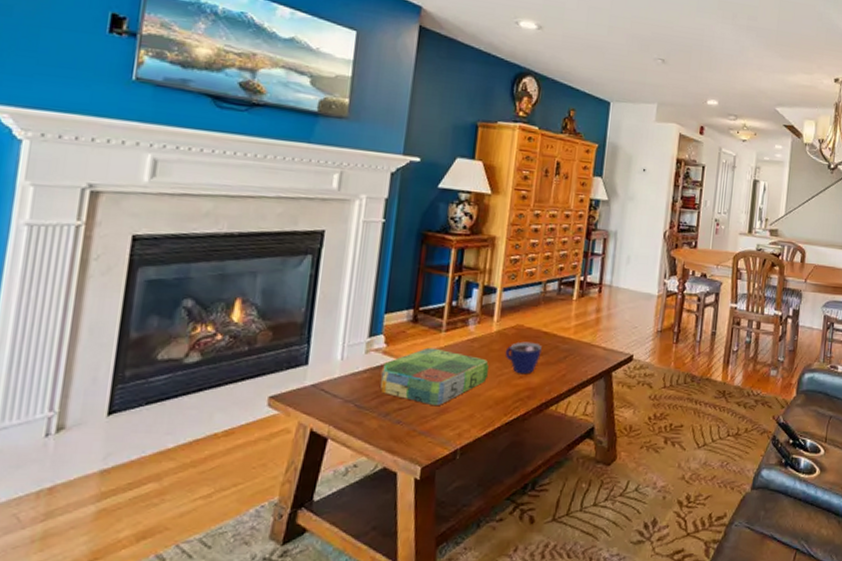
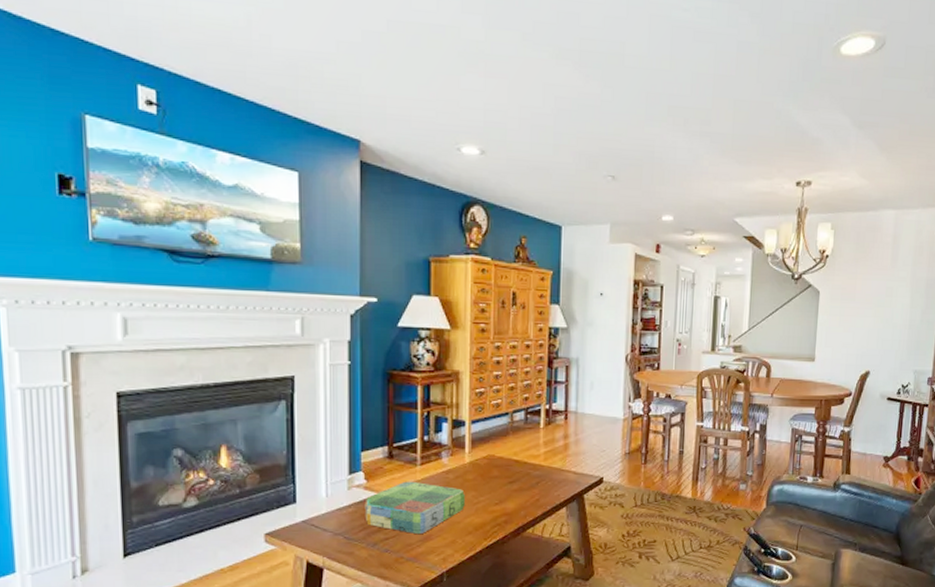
cup: present [505,341,542,374] -> none [479,470,514,501]

